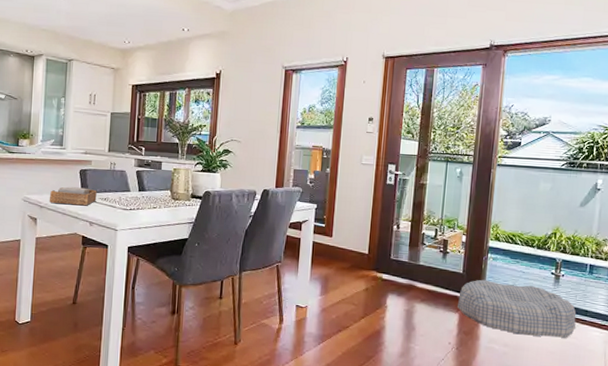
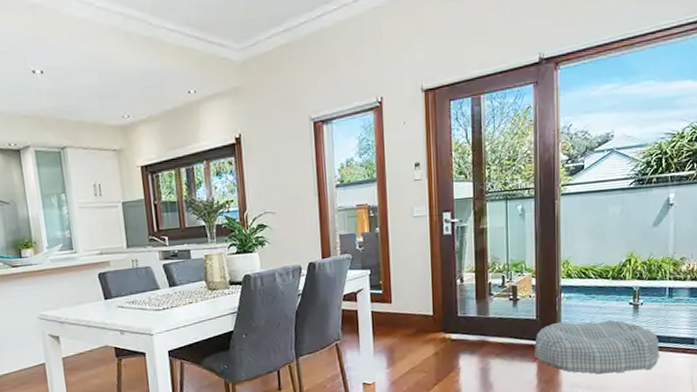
napkin holder: present [49,186,97,206] -> none [69,293,123,317]

